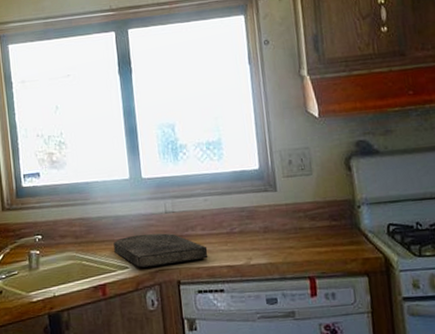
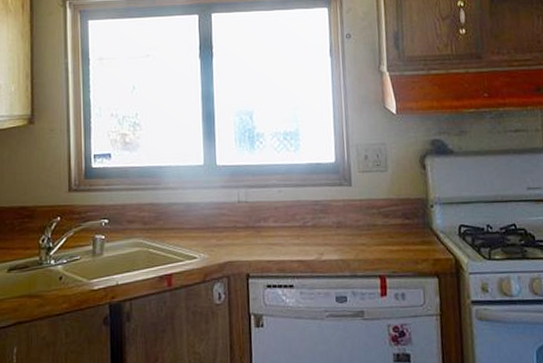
cutting board: present [113,233,208,268] -> none [183,223,280,259]

